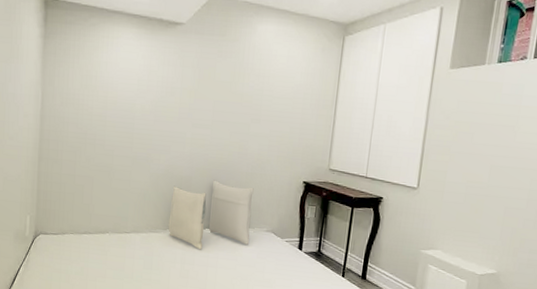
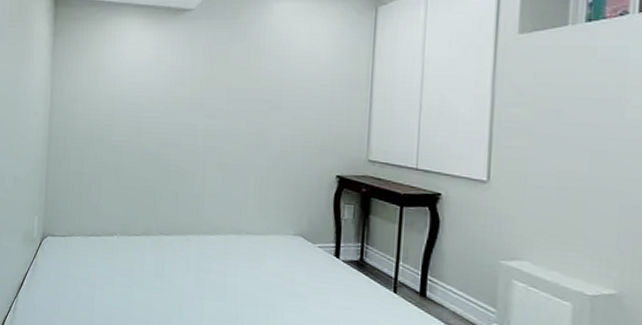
pillow: present [168,185,207,250] -> none [180,182,223,256]
pillow: present [209,180,254,246] -> none [226,175,277,252]

